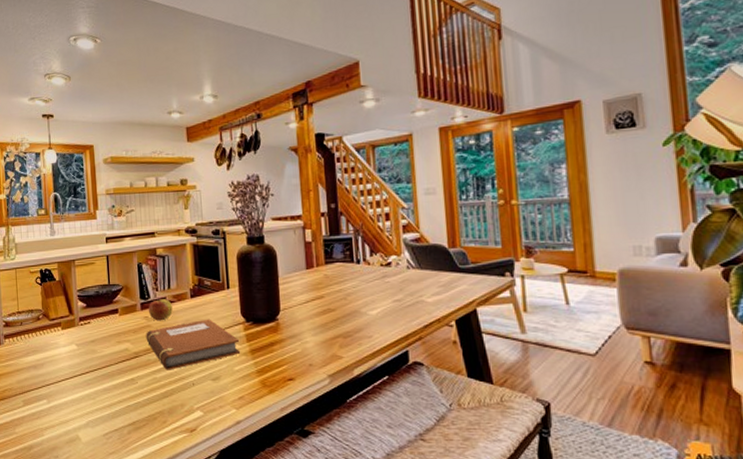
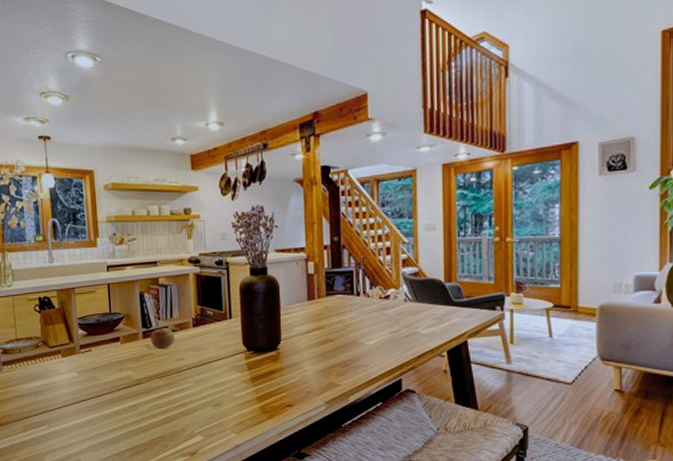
notebook: present [146,319,241,370] -> none [147,347,242,397]

